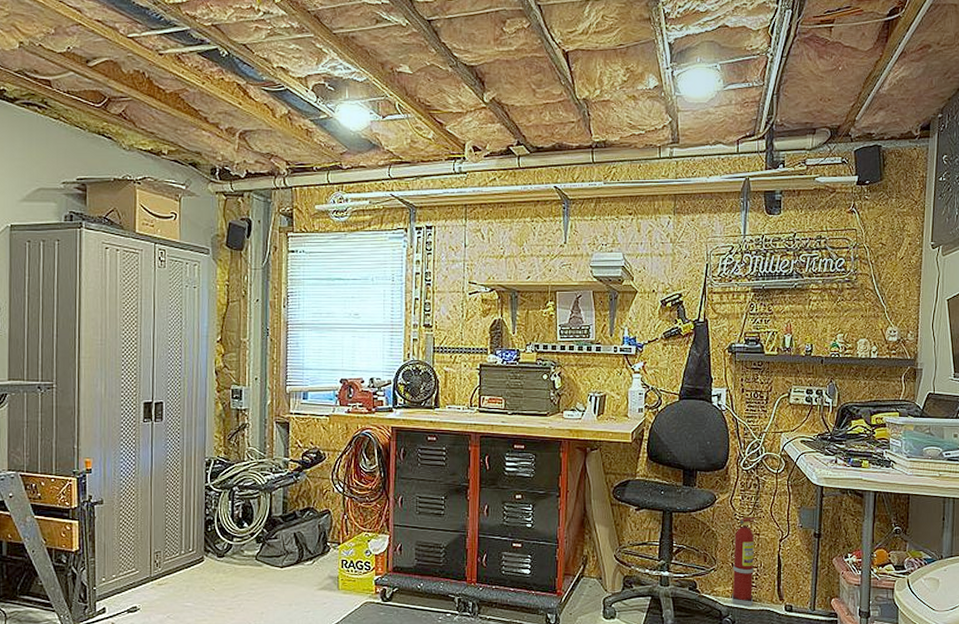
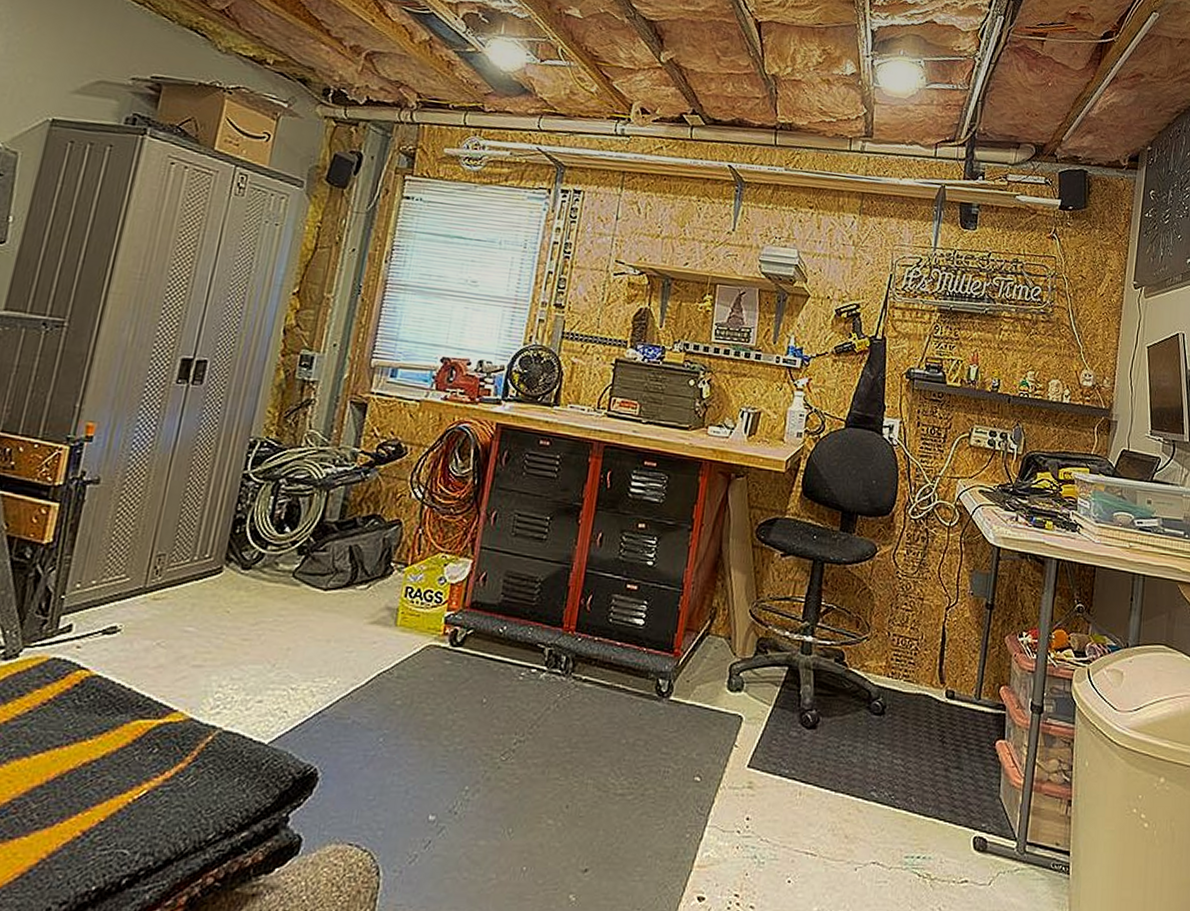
fire extinguisher: present [732,517,756,607] -> none [884,576,921,689]

